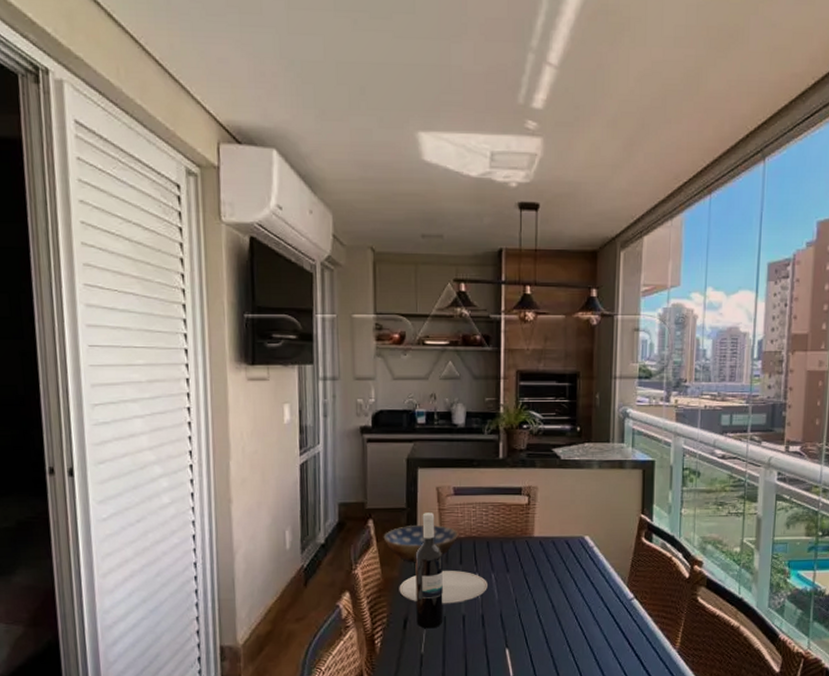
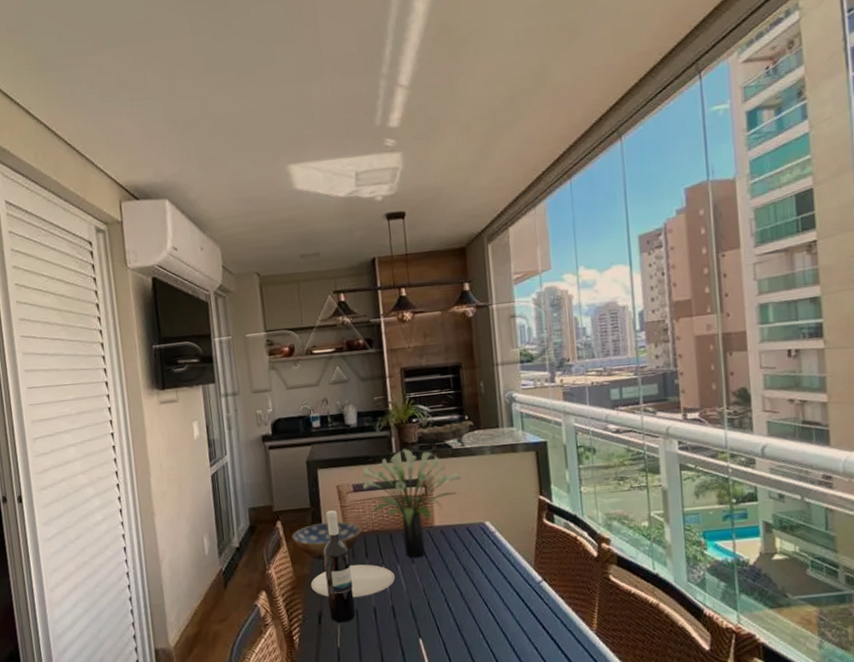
flower arrangement: none [463,455,566,567] -> present [362,449,462,558]
decorative bowl: none [524,432,585,460] -> present [415,421,474,451]

